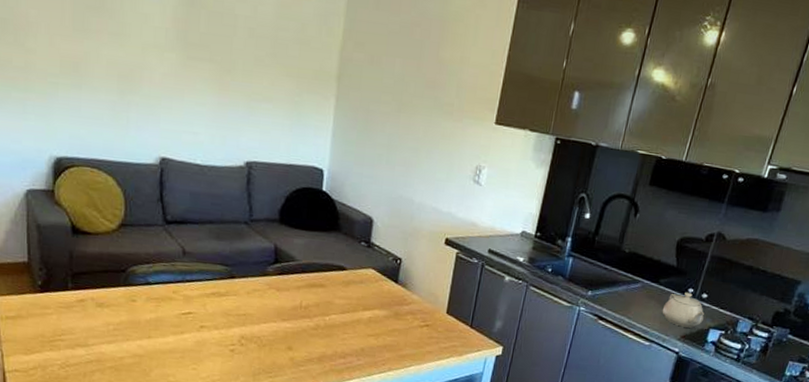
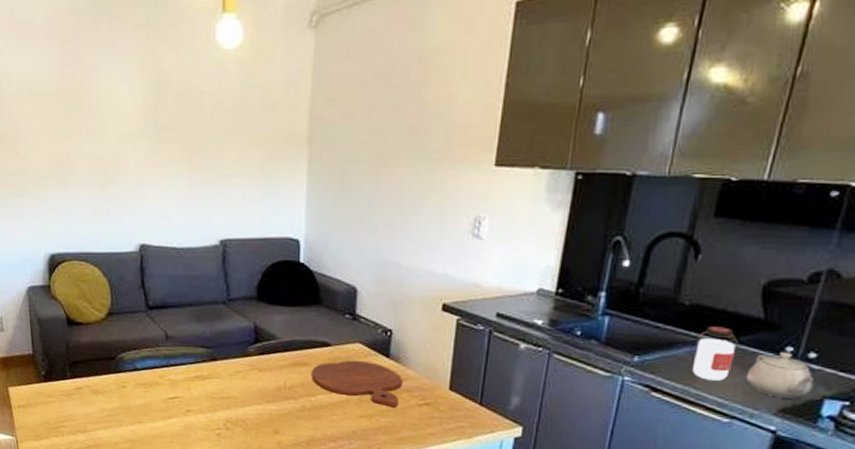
cutting board: none [326,283,408,328] -> present [311,360,402,408]
jar: none [628,270,660,313] -> present [693,326,739,381]

